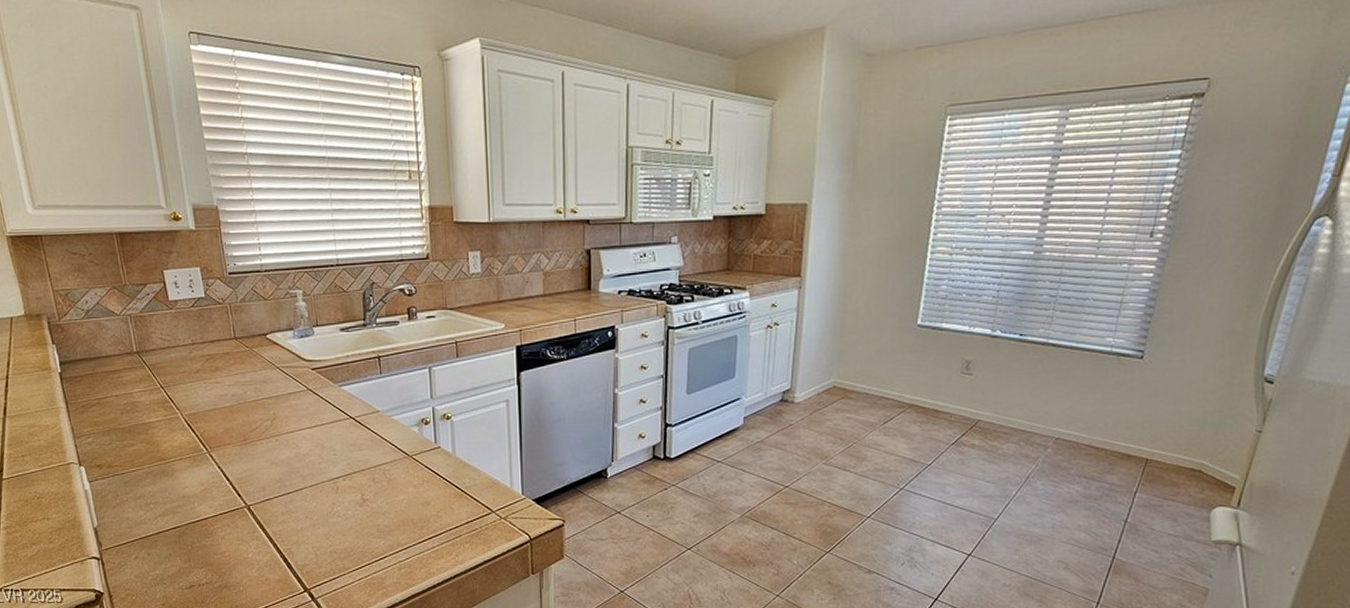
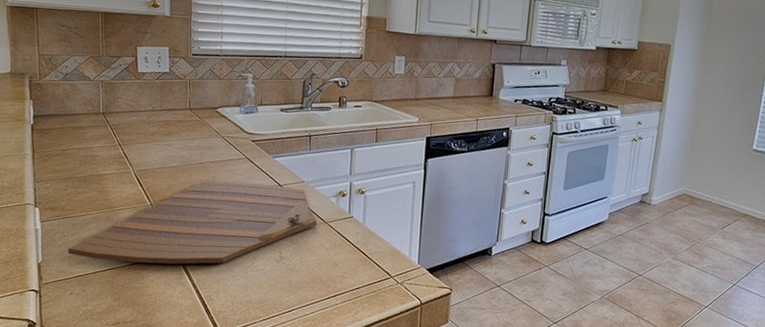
cutting board: none [124,418,399,519] -> present [67,181,317,265]

